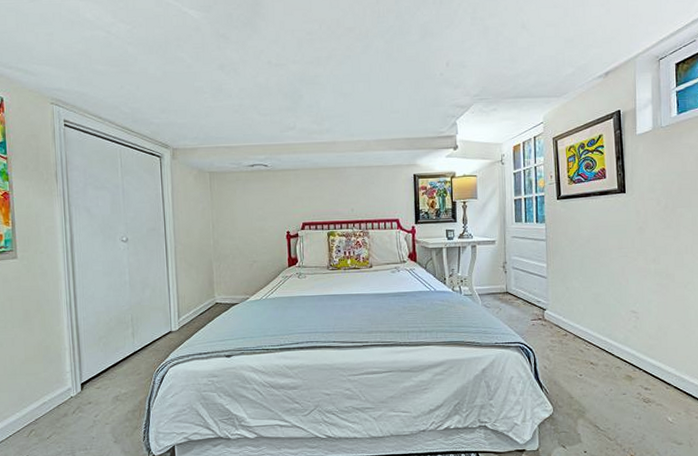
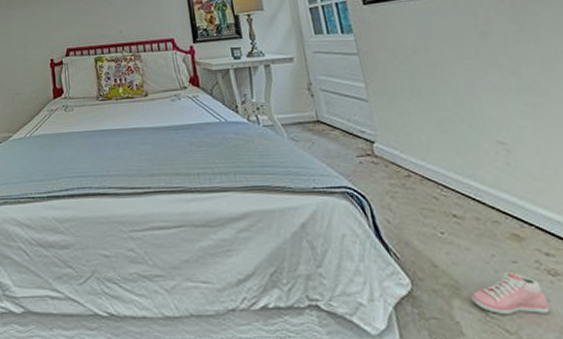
sneaker: none [591,400,639,429] -> present [471,271,551,316]

